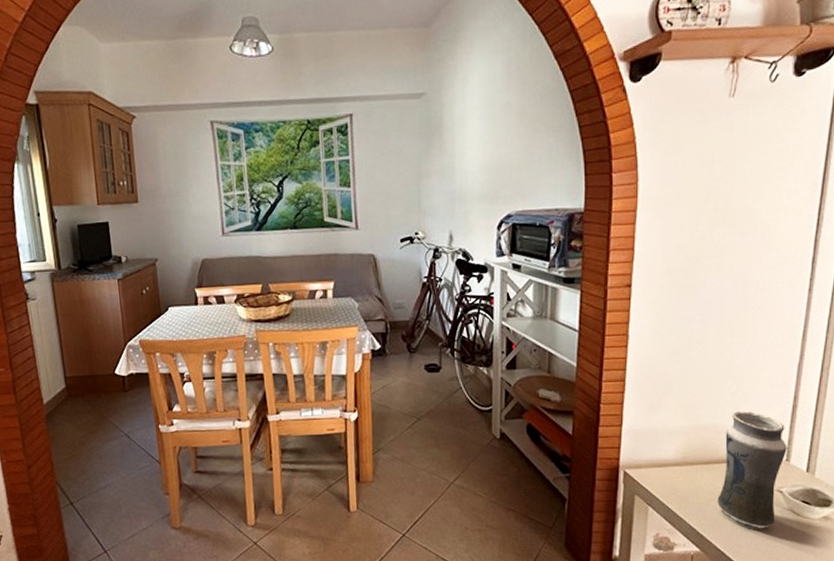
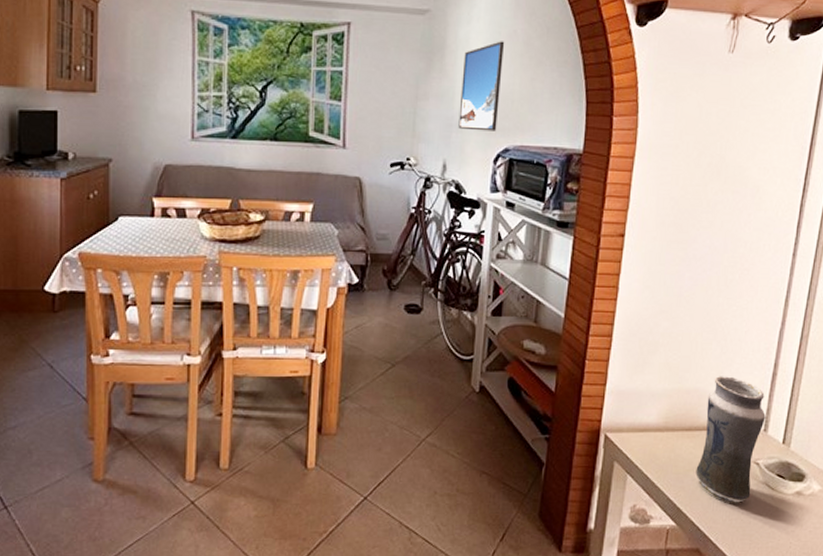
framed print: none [460,113,500,201] -> present [458,41,505,131]

